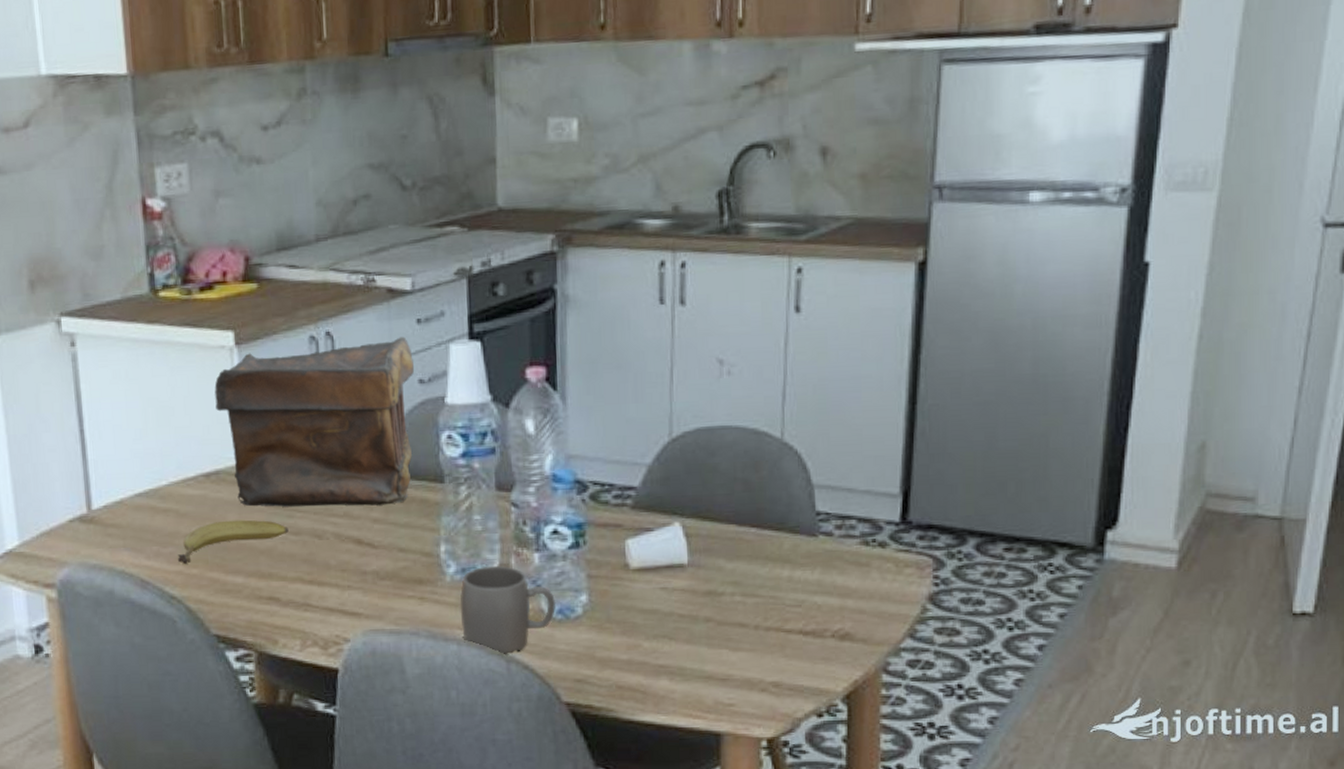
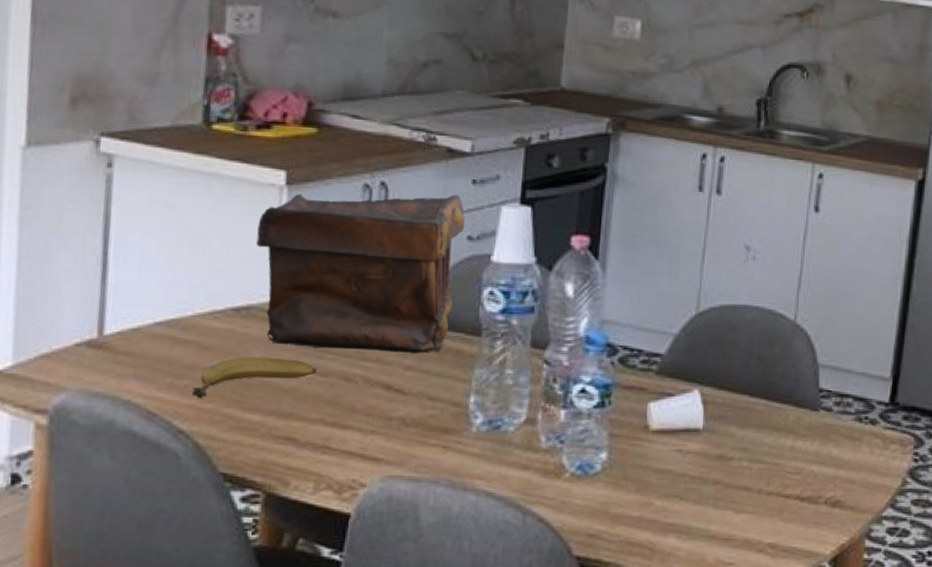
mug: present [460,565,556,656] -> none [482,419,577,508]

